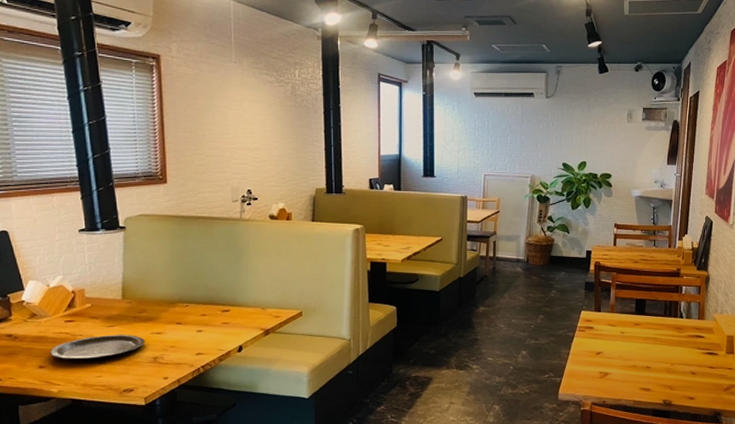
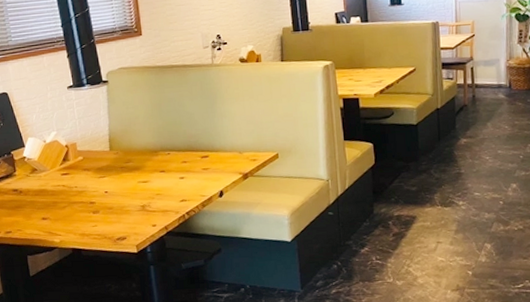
plate: present [50,334,145,360] -> none [50,184,133,211]

